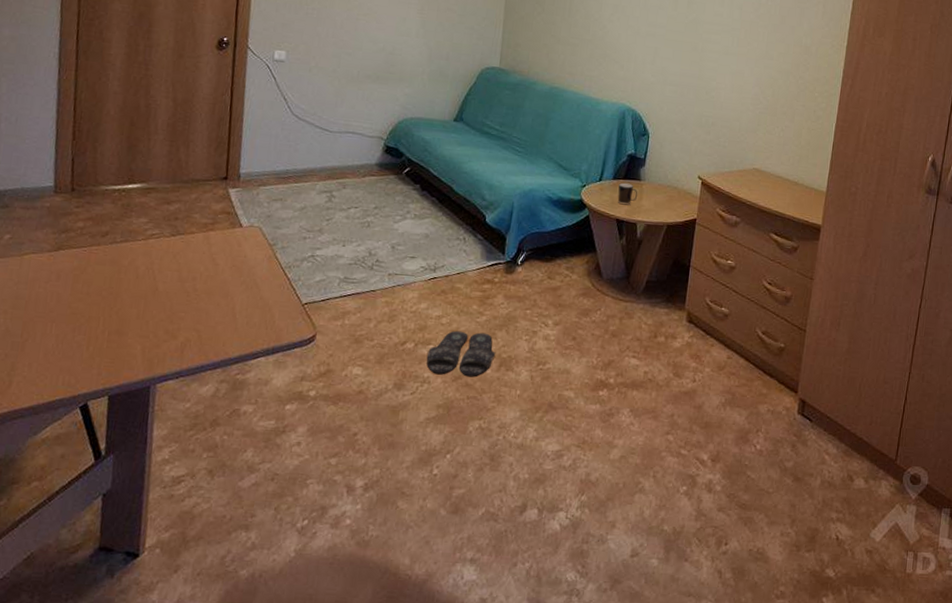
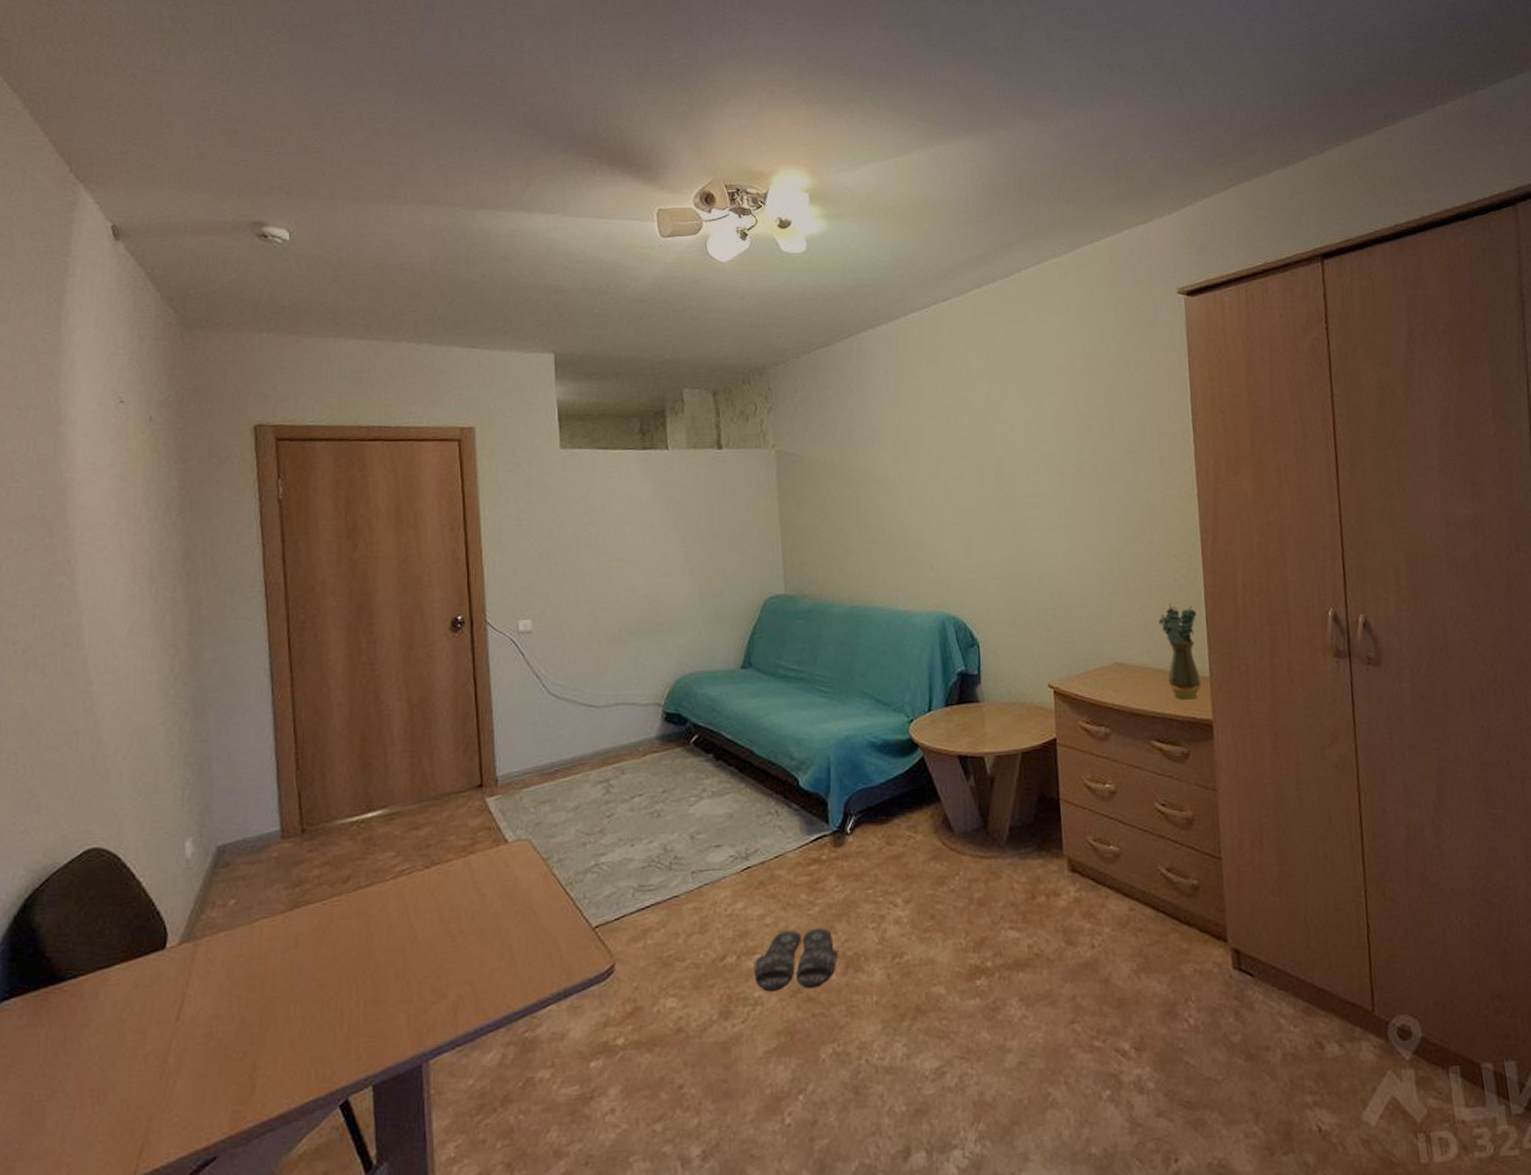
mug: present [617,182,638,205] -> none [952,708,979,737]
vase: none [793,129,827,207] -> present [1158,604,1201,700]

